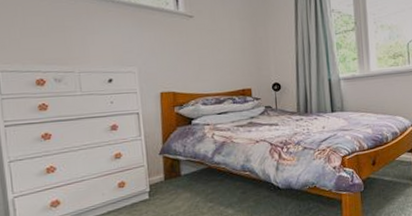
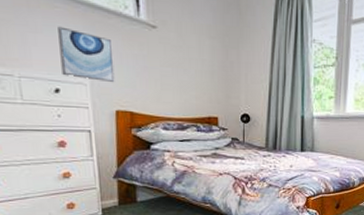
wall art: none [111,26,159,69] -> present [58,26,115,83]

